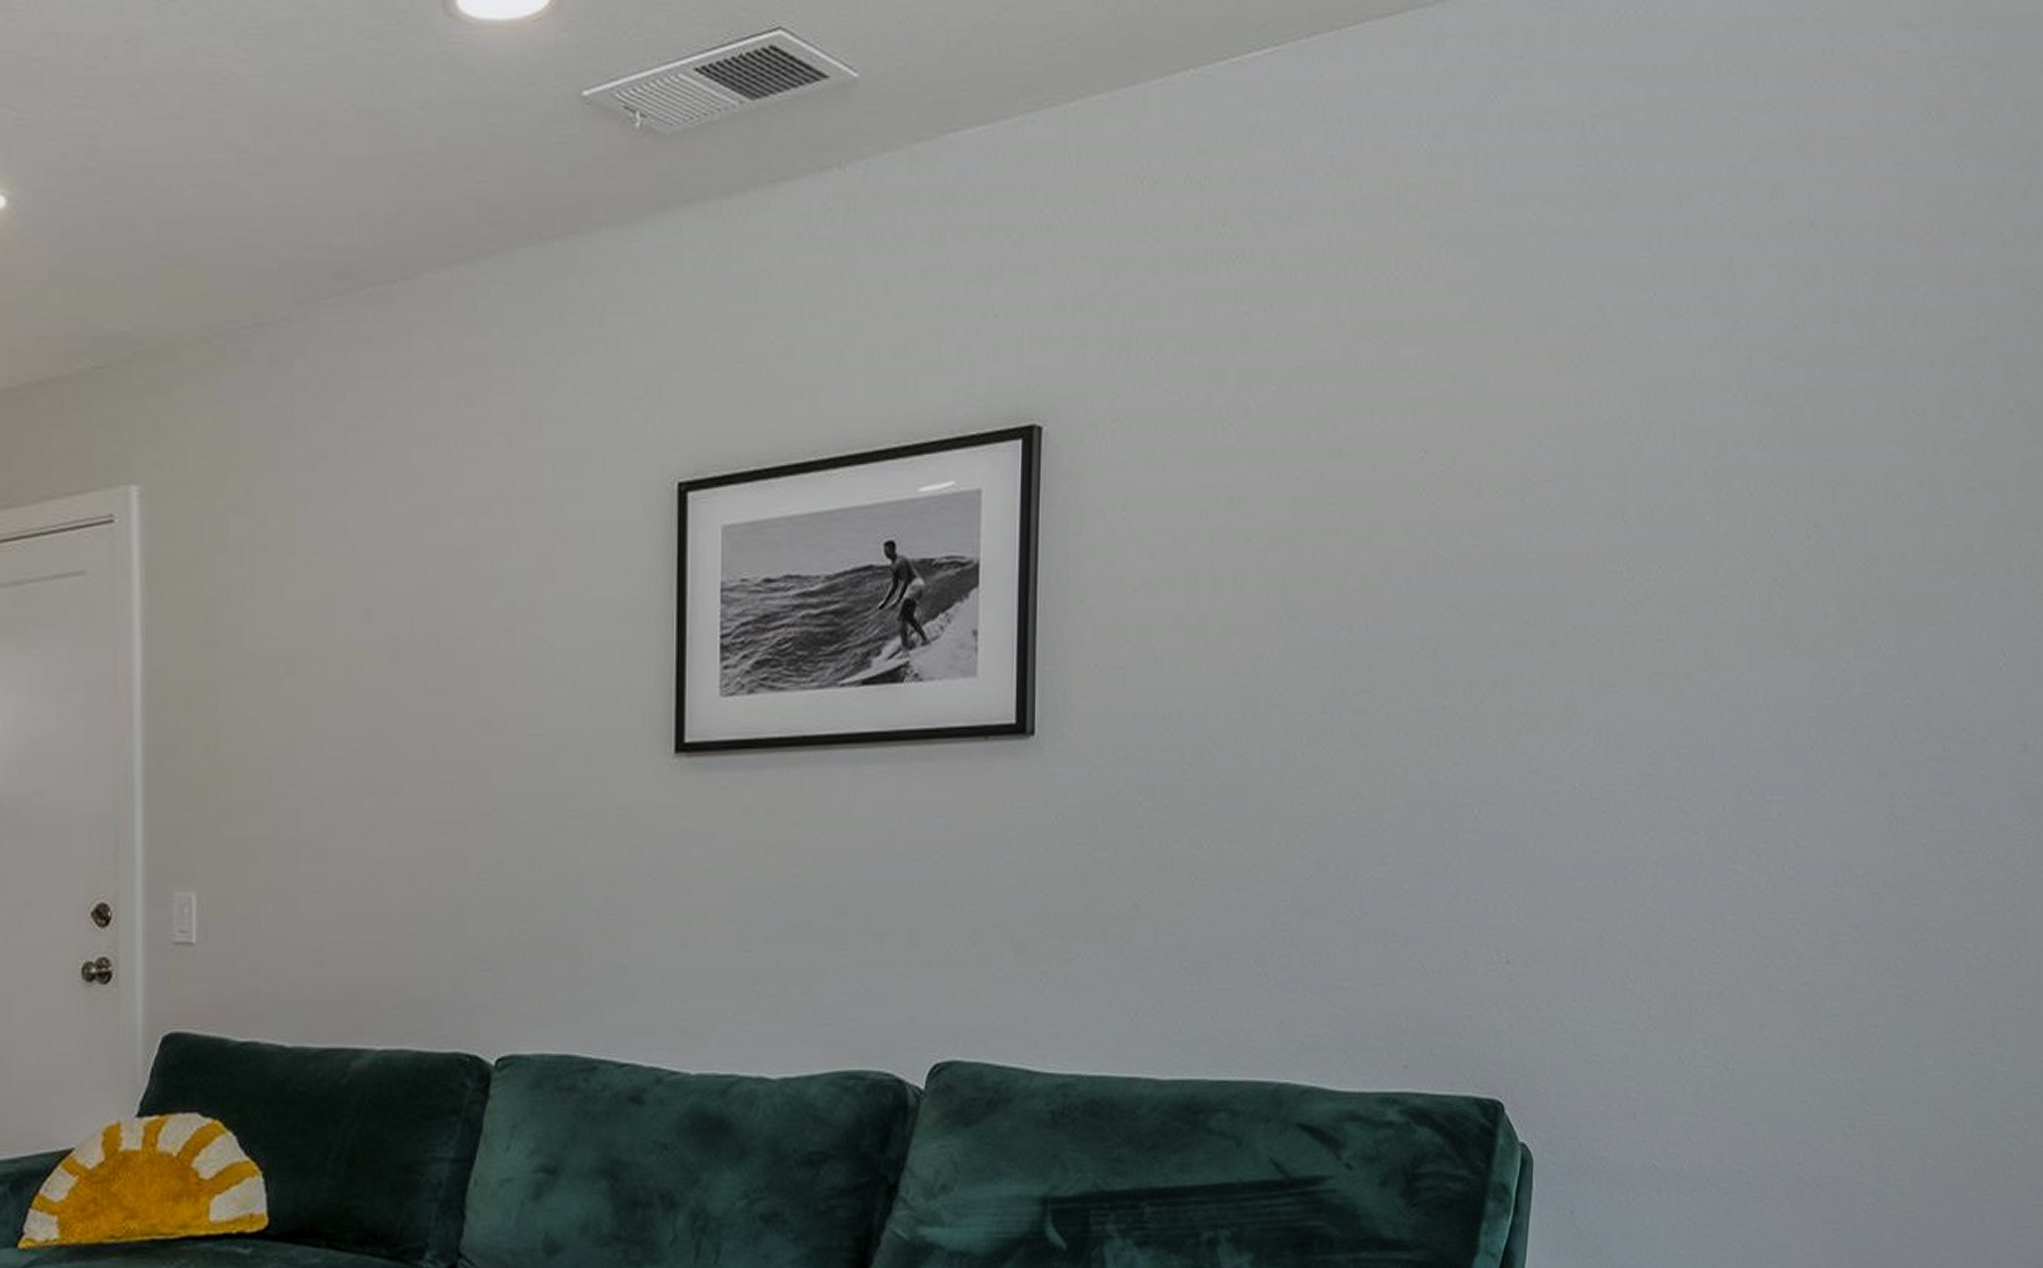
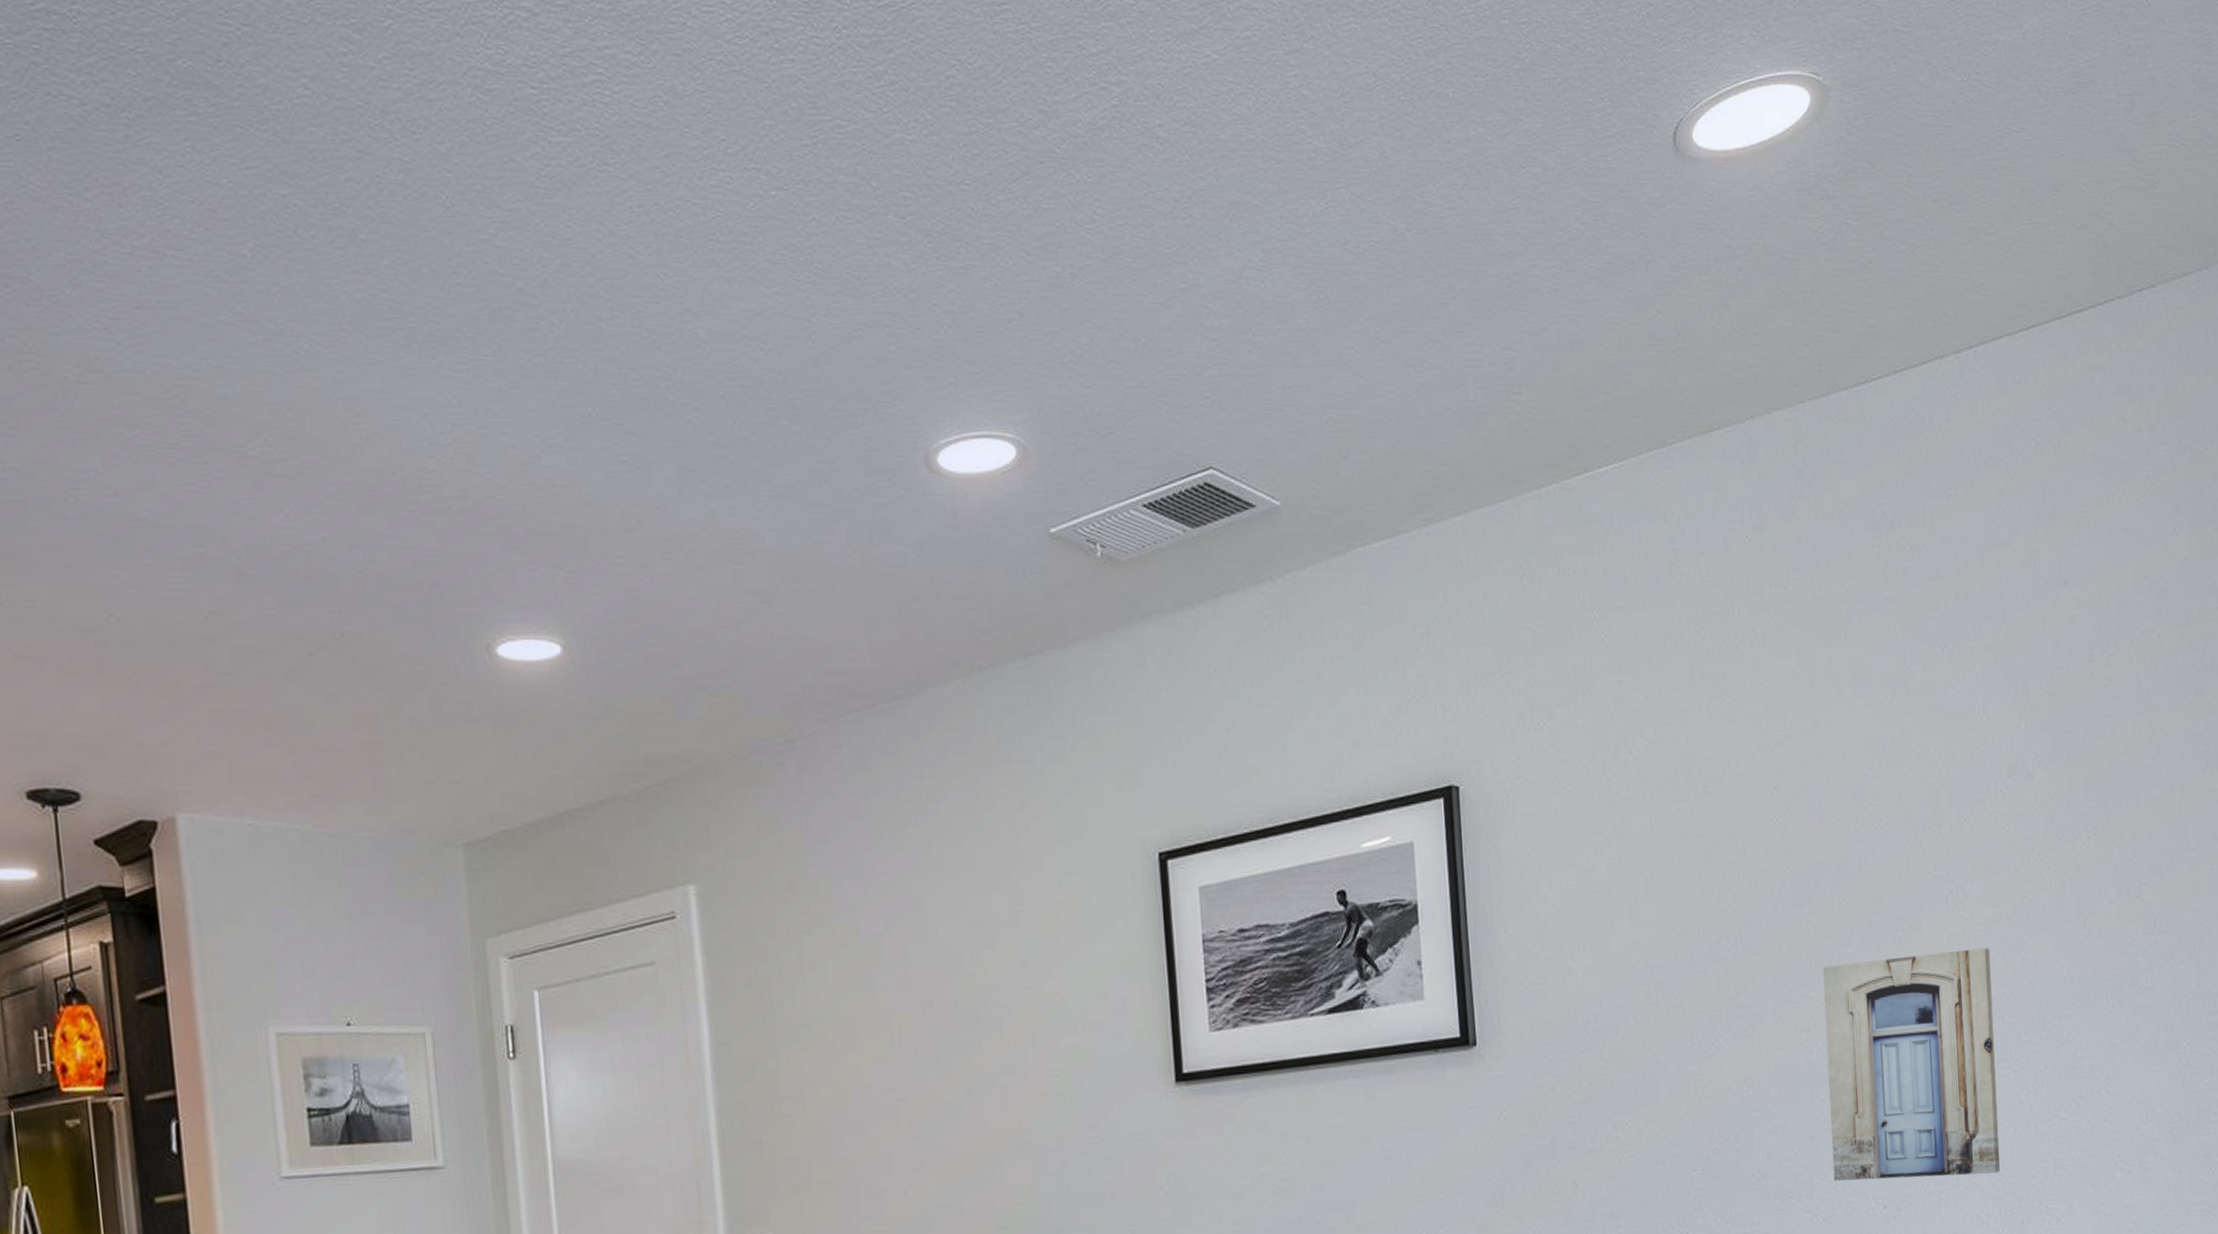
wall art: none [1450,662,1671,933] -> present [1823,948,2000,1181]

